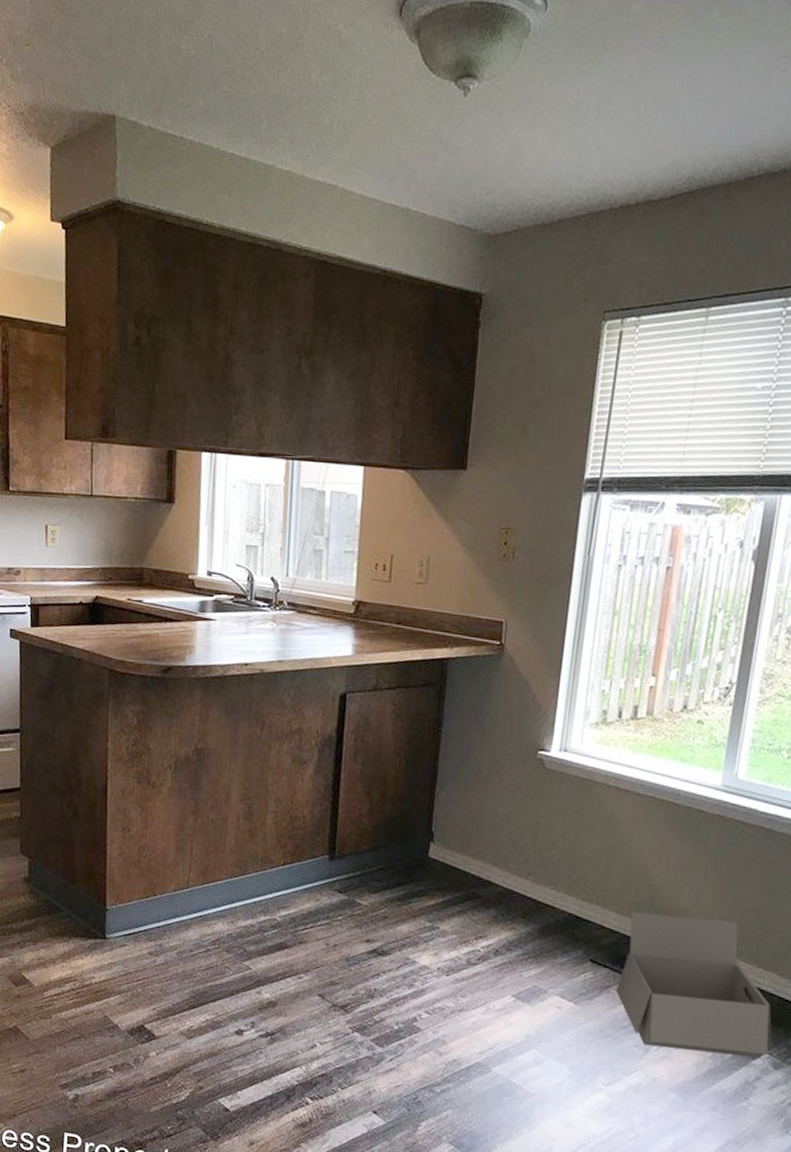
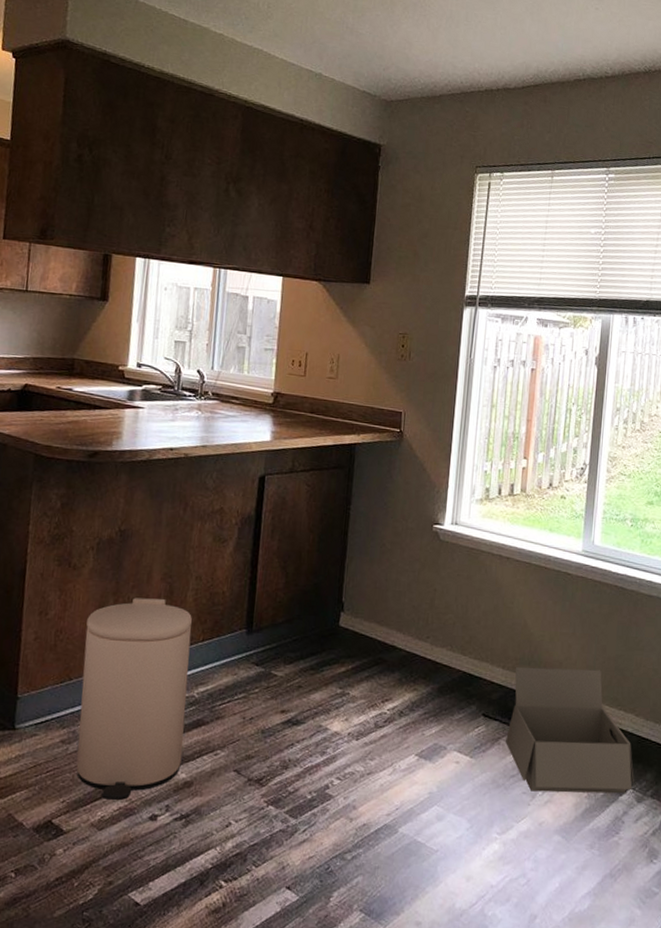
pedal bin: none [164,818,273,1013] -> present [76,597,193,801]

